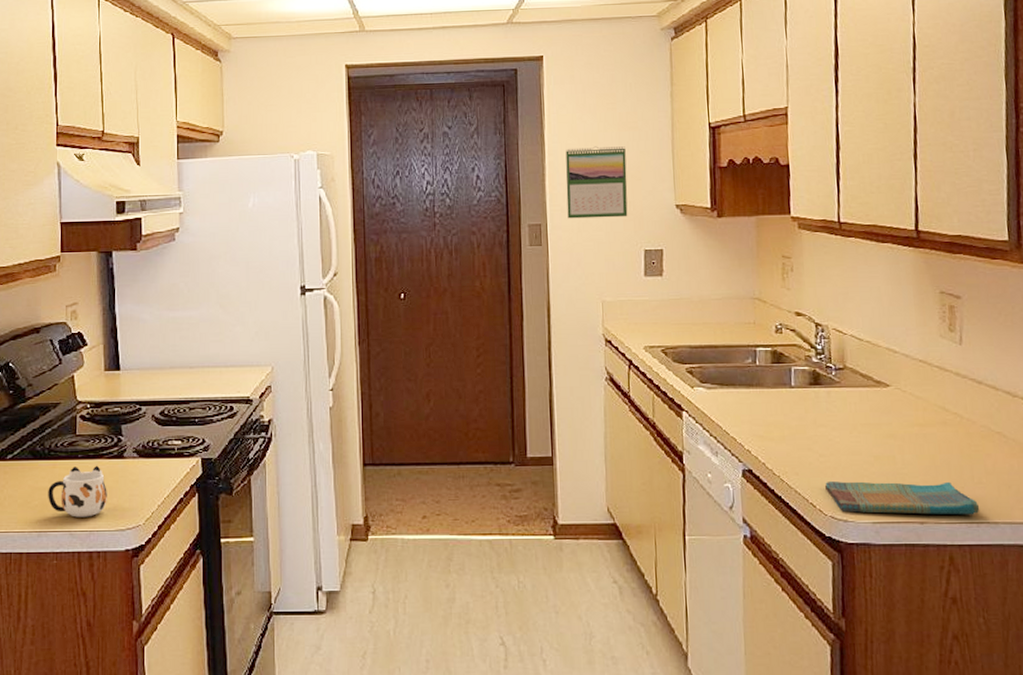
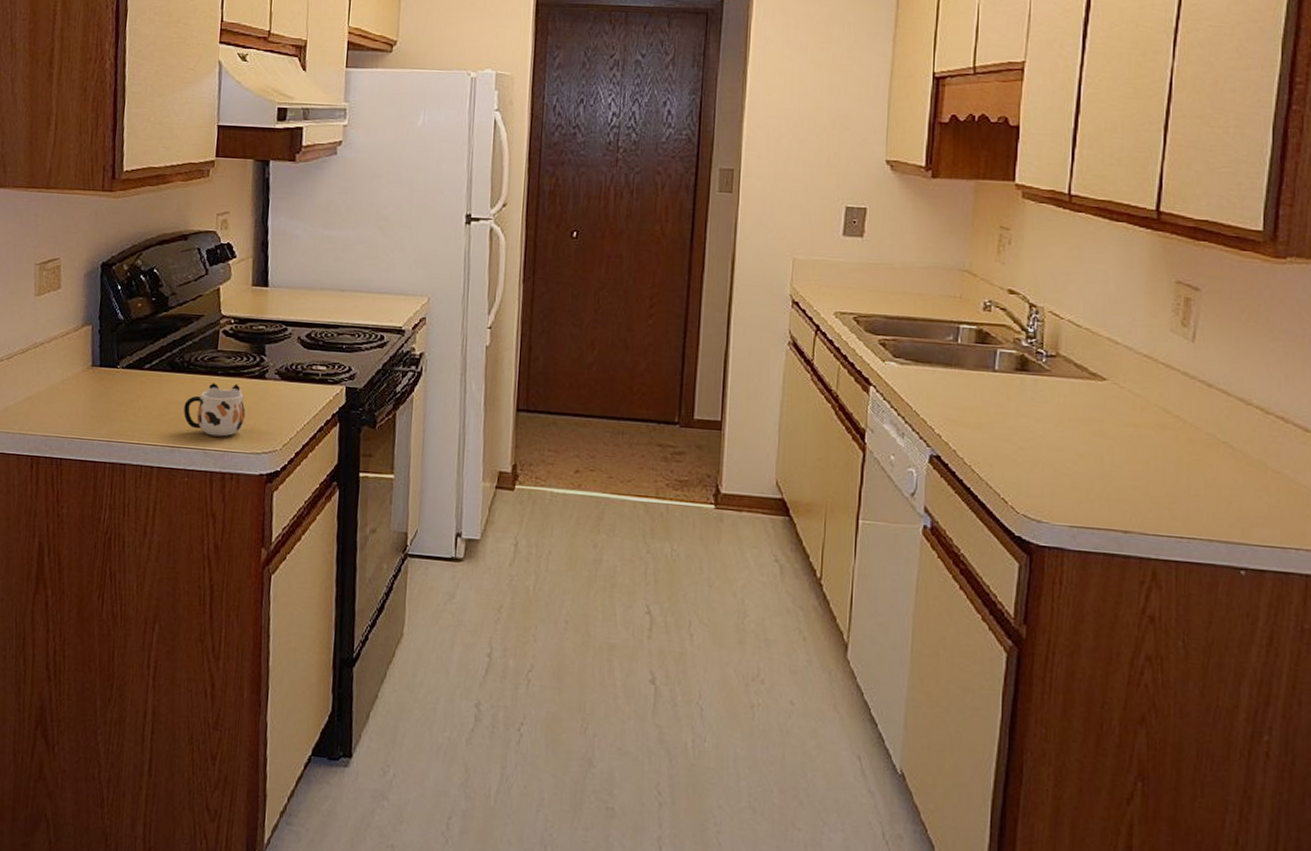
calendar: present [565,146,628,219] -> none [764,88,836,169]
dish towel: present [824,481,980,515] -> none [1019,477,1194,530]

